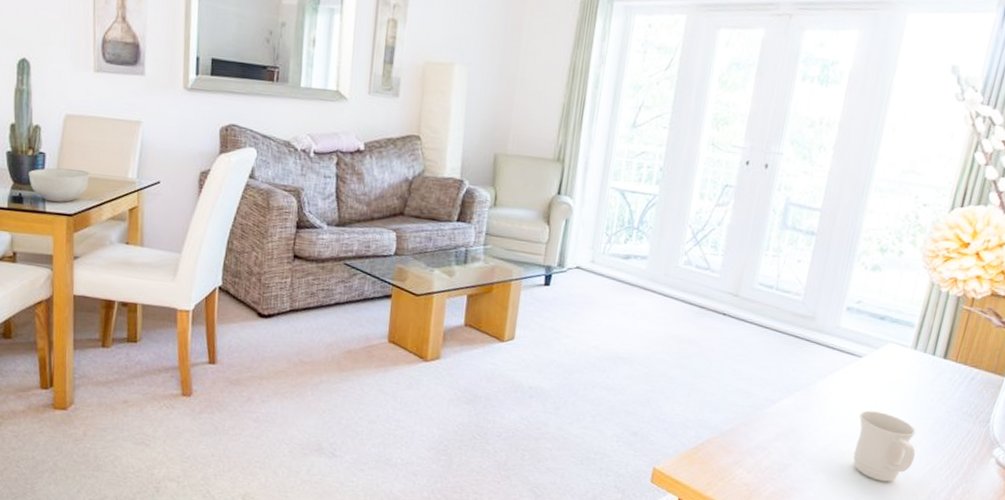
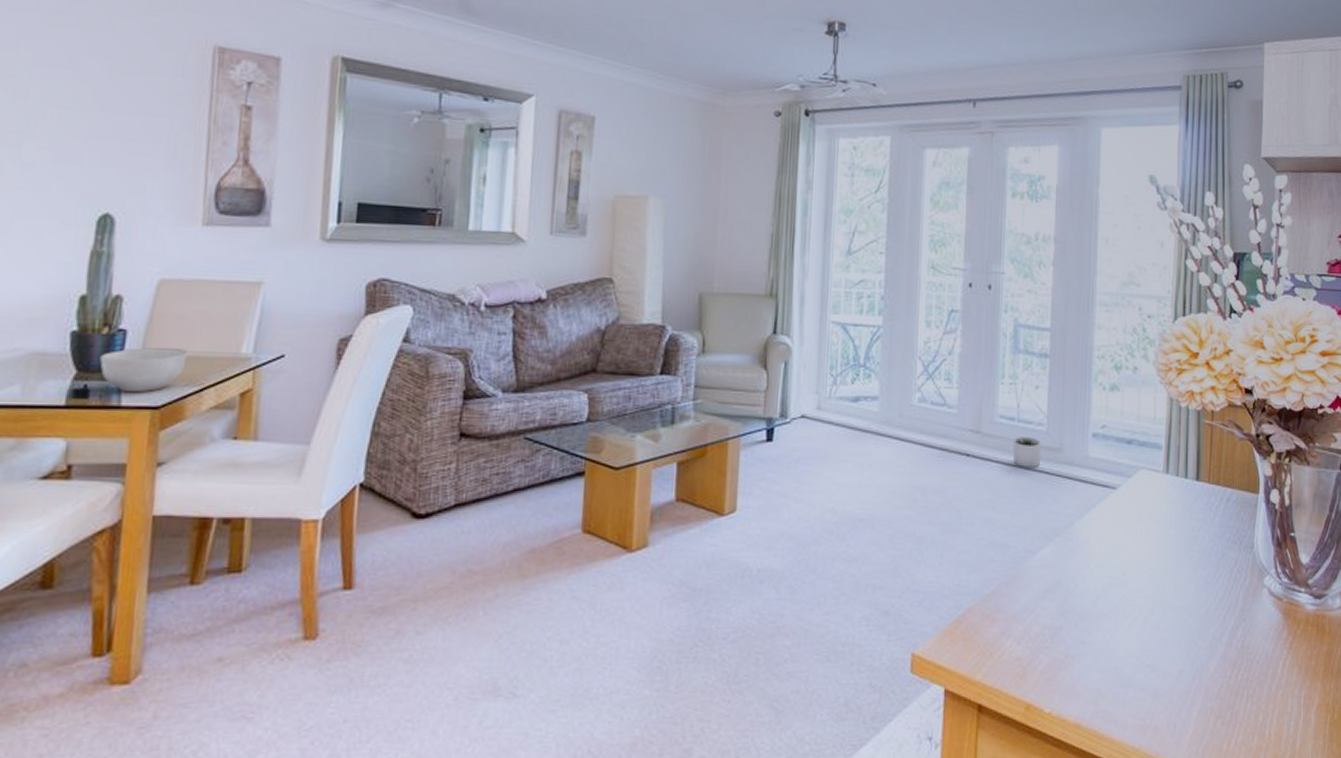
planter: none [766,302,796,332] -> present [1012,436,1042,469]
mug: present [853,410,916,482] -> none [1124,550,1188,633]

